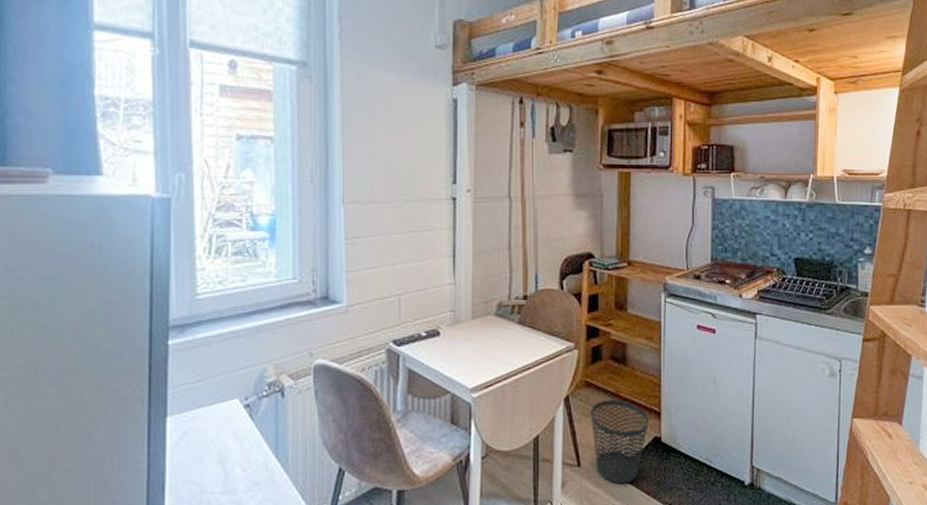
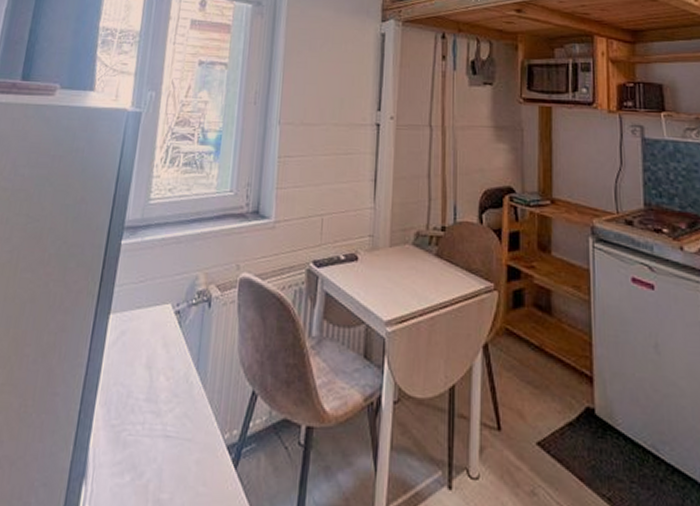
wastebasket: present [590,399,649,484] -> none [511,353,579,462]

